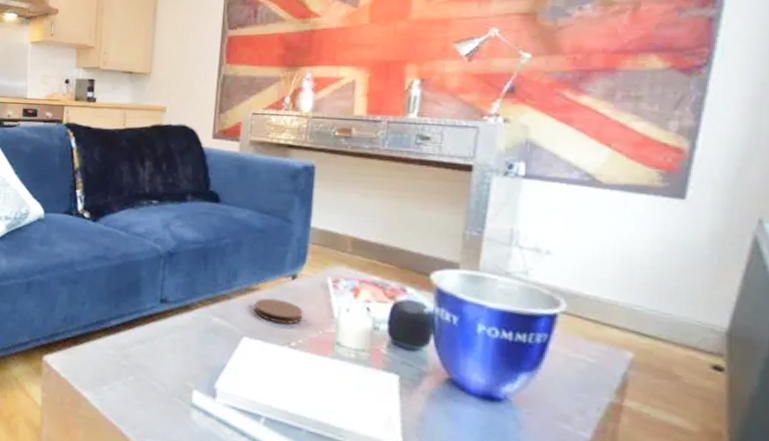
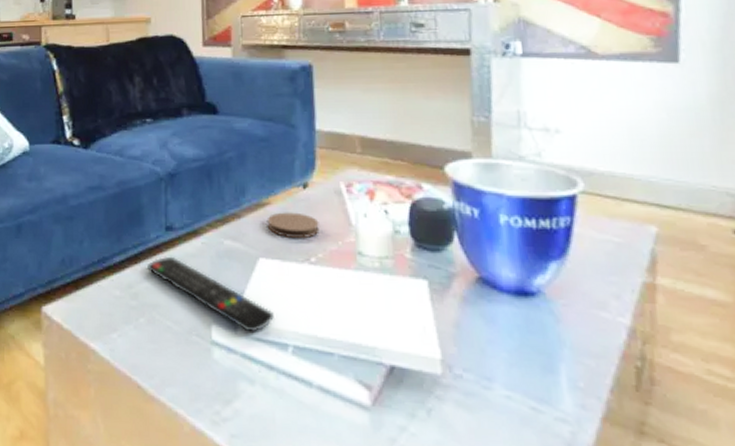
remote control: none [139,325,251,402] -> present [146,256,274,333]

